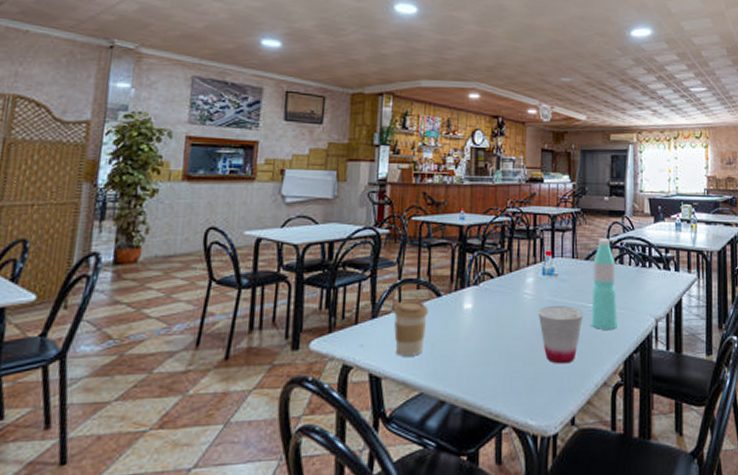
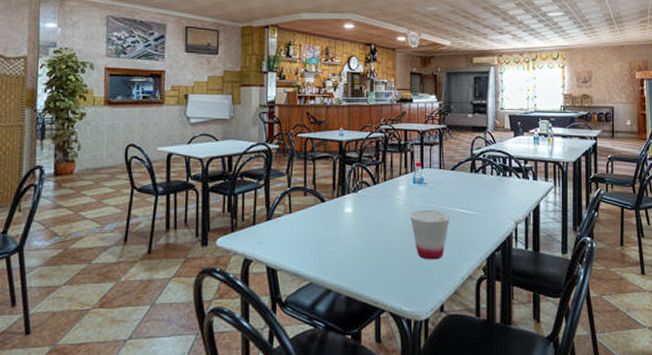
coffee cup: present [393,300,429,356] -> none [285,205,315,252]
water bottle: present [591,239,617,330] -> none [457,151,481,231]

